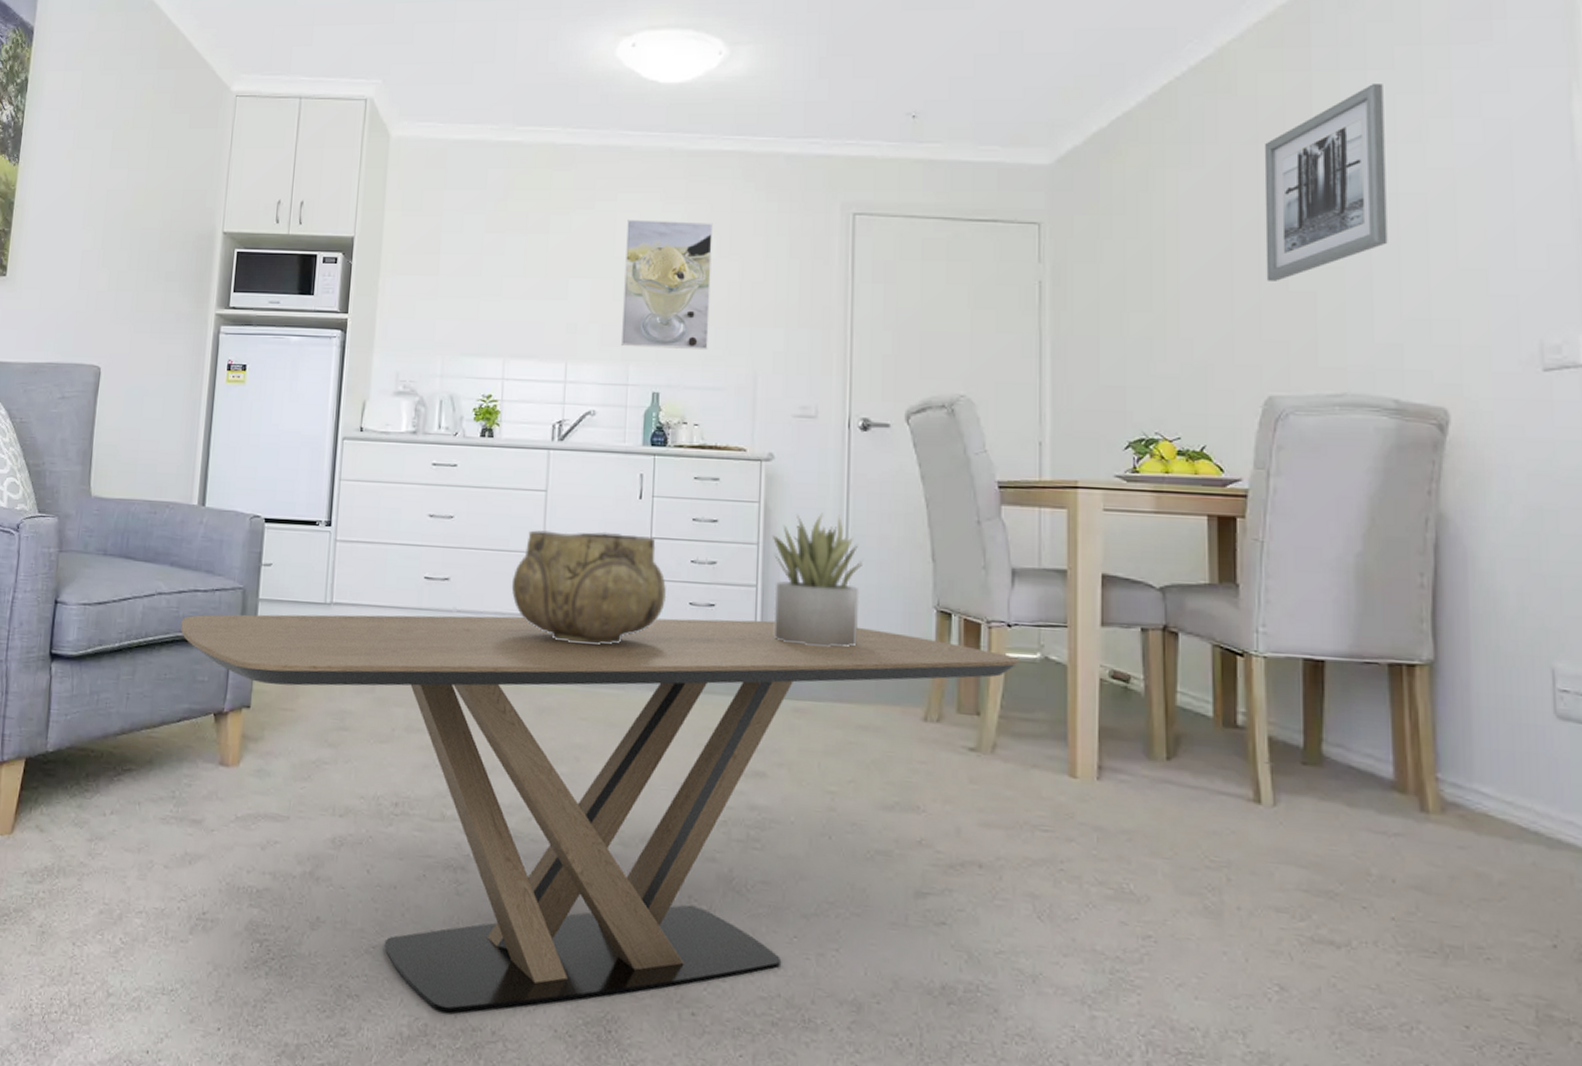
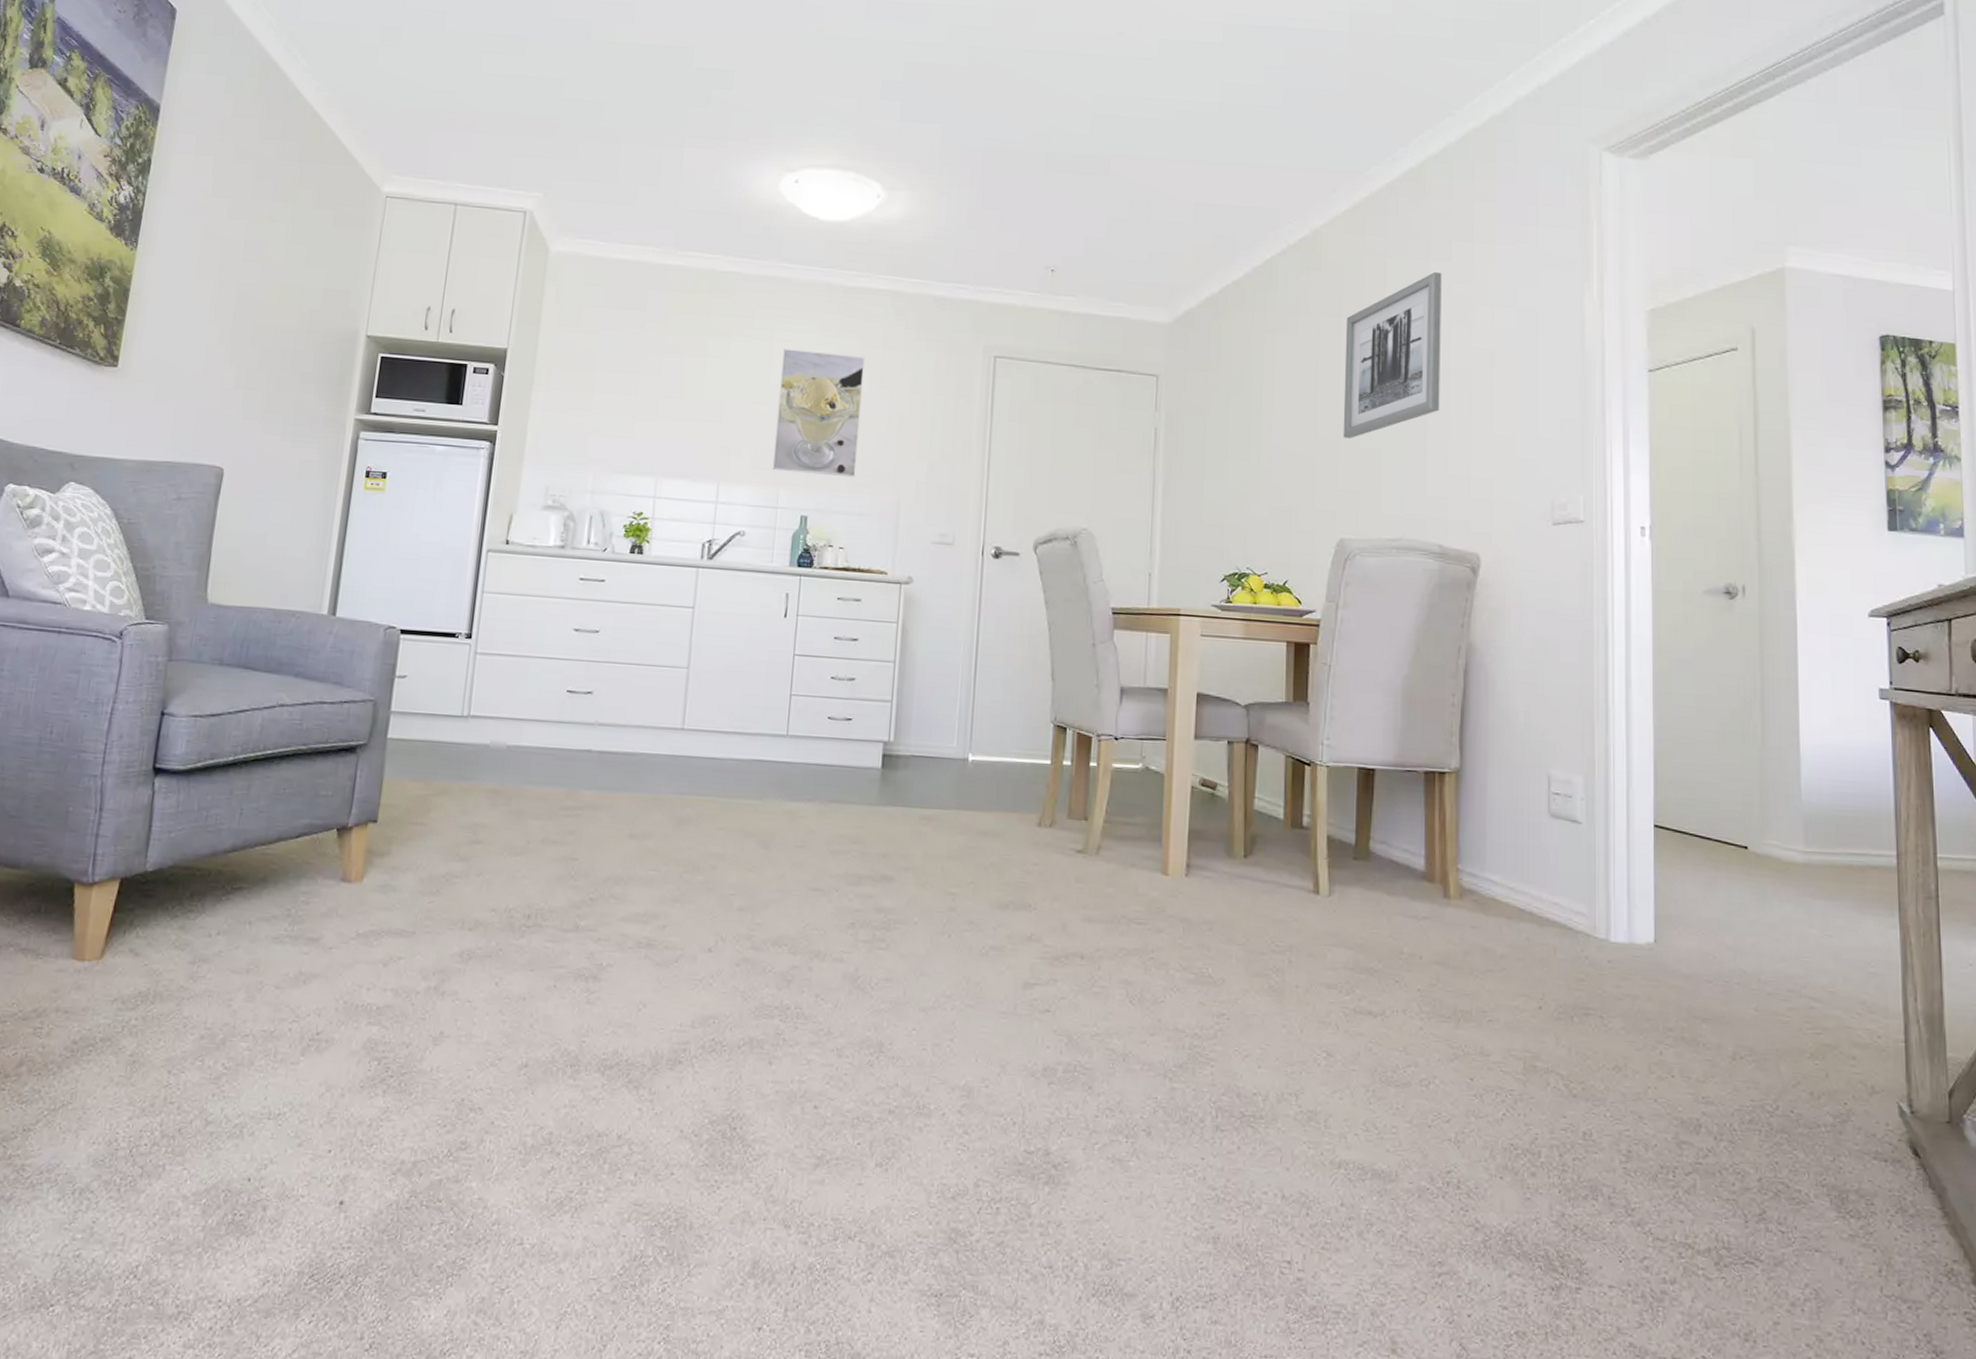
coffee table: present [181,614,1019,1013] -> none [303,727,1123,1120]
decorative bowl: present [511,530,667,645] -> none [655,646,807,757]
succulent plant: present [772,512,862,648] -> none [906,633,989,759]

